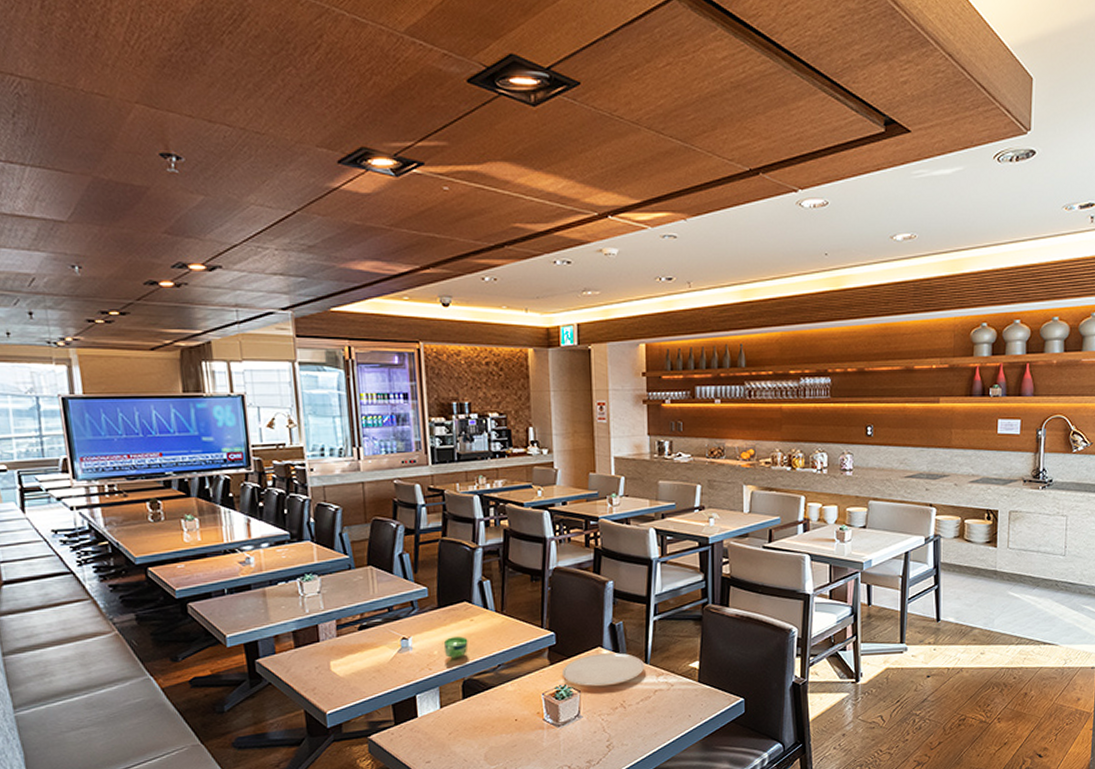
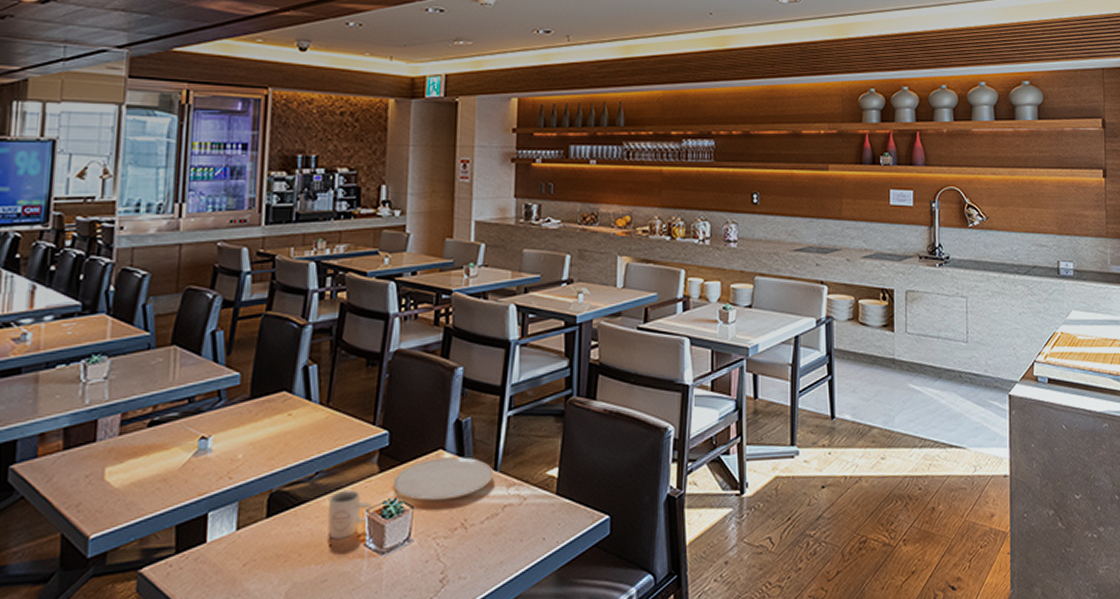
cup: present [443,637,468,659] -> none [250,436,282,465]
mug: none [511,678,547,716] -> present [327,489,372,541]

